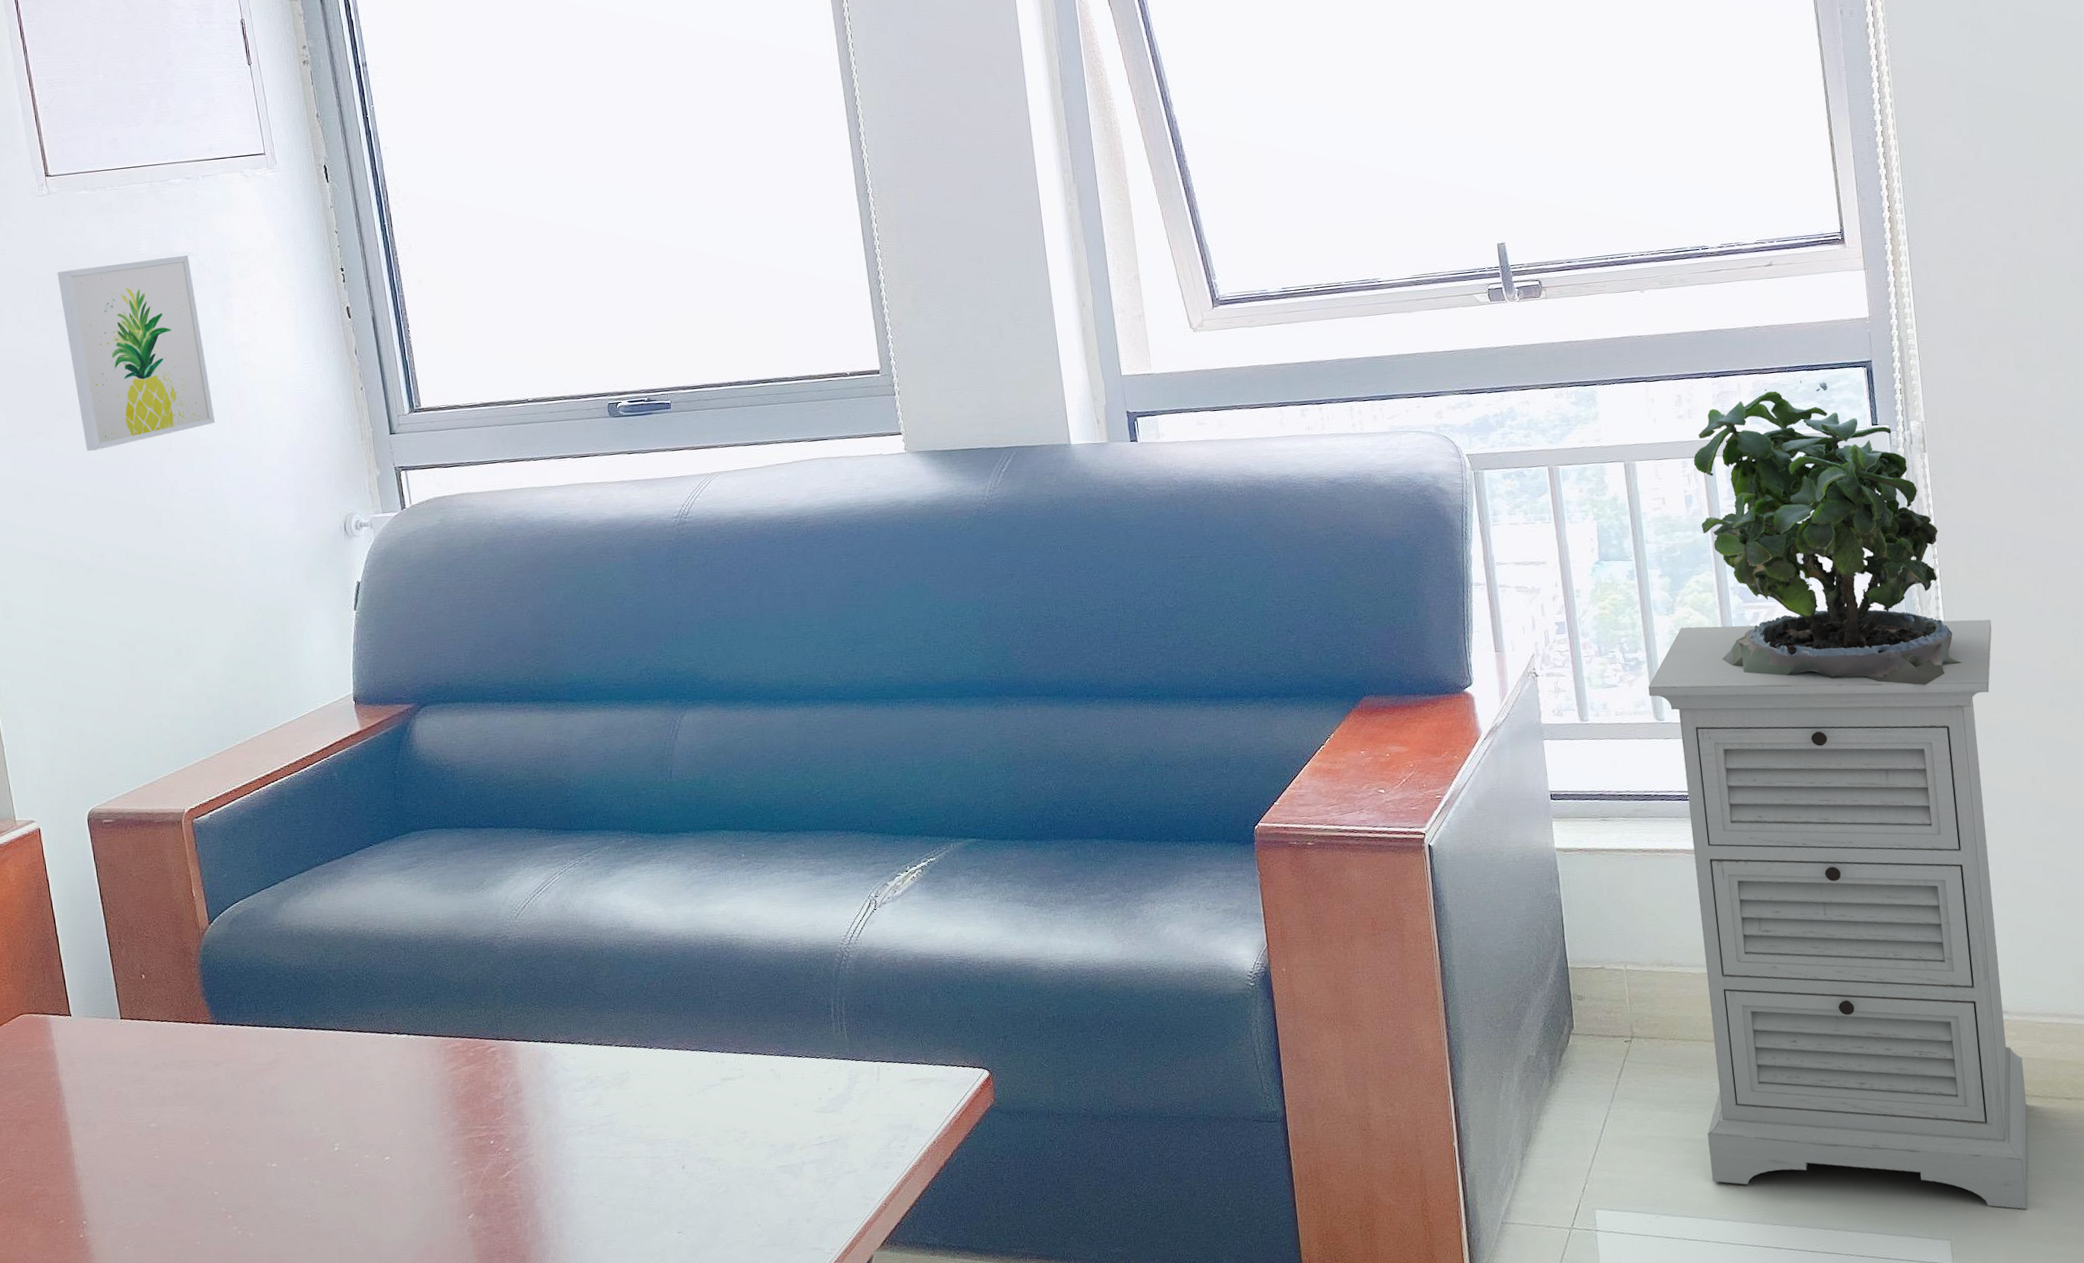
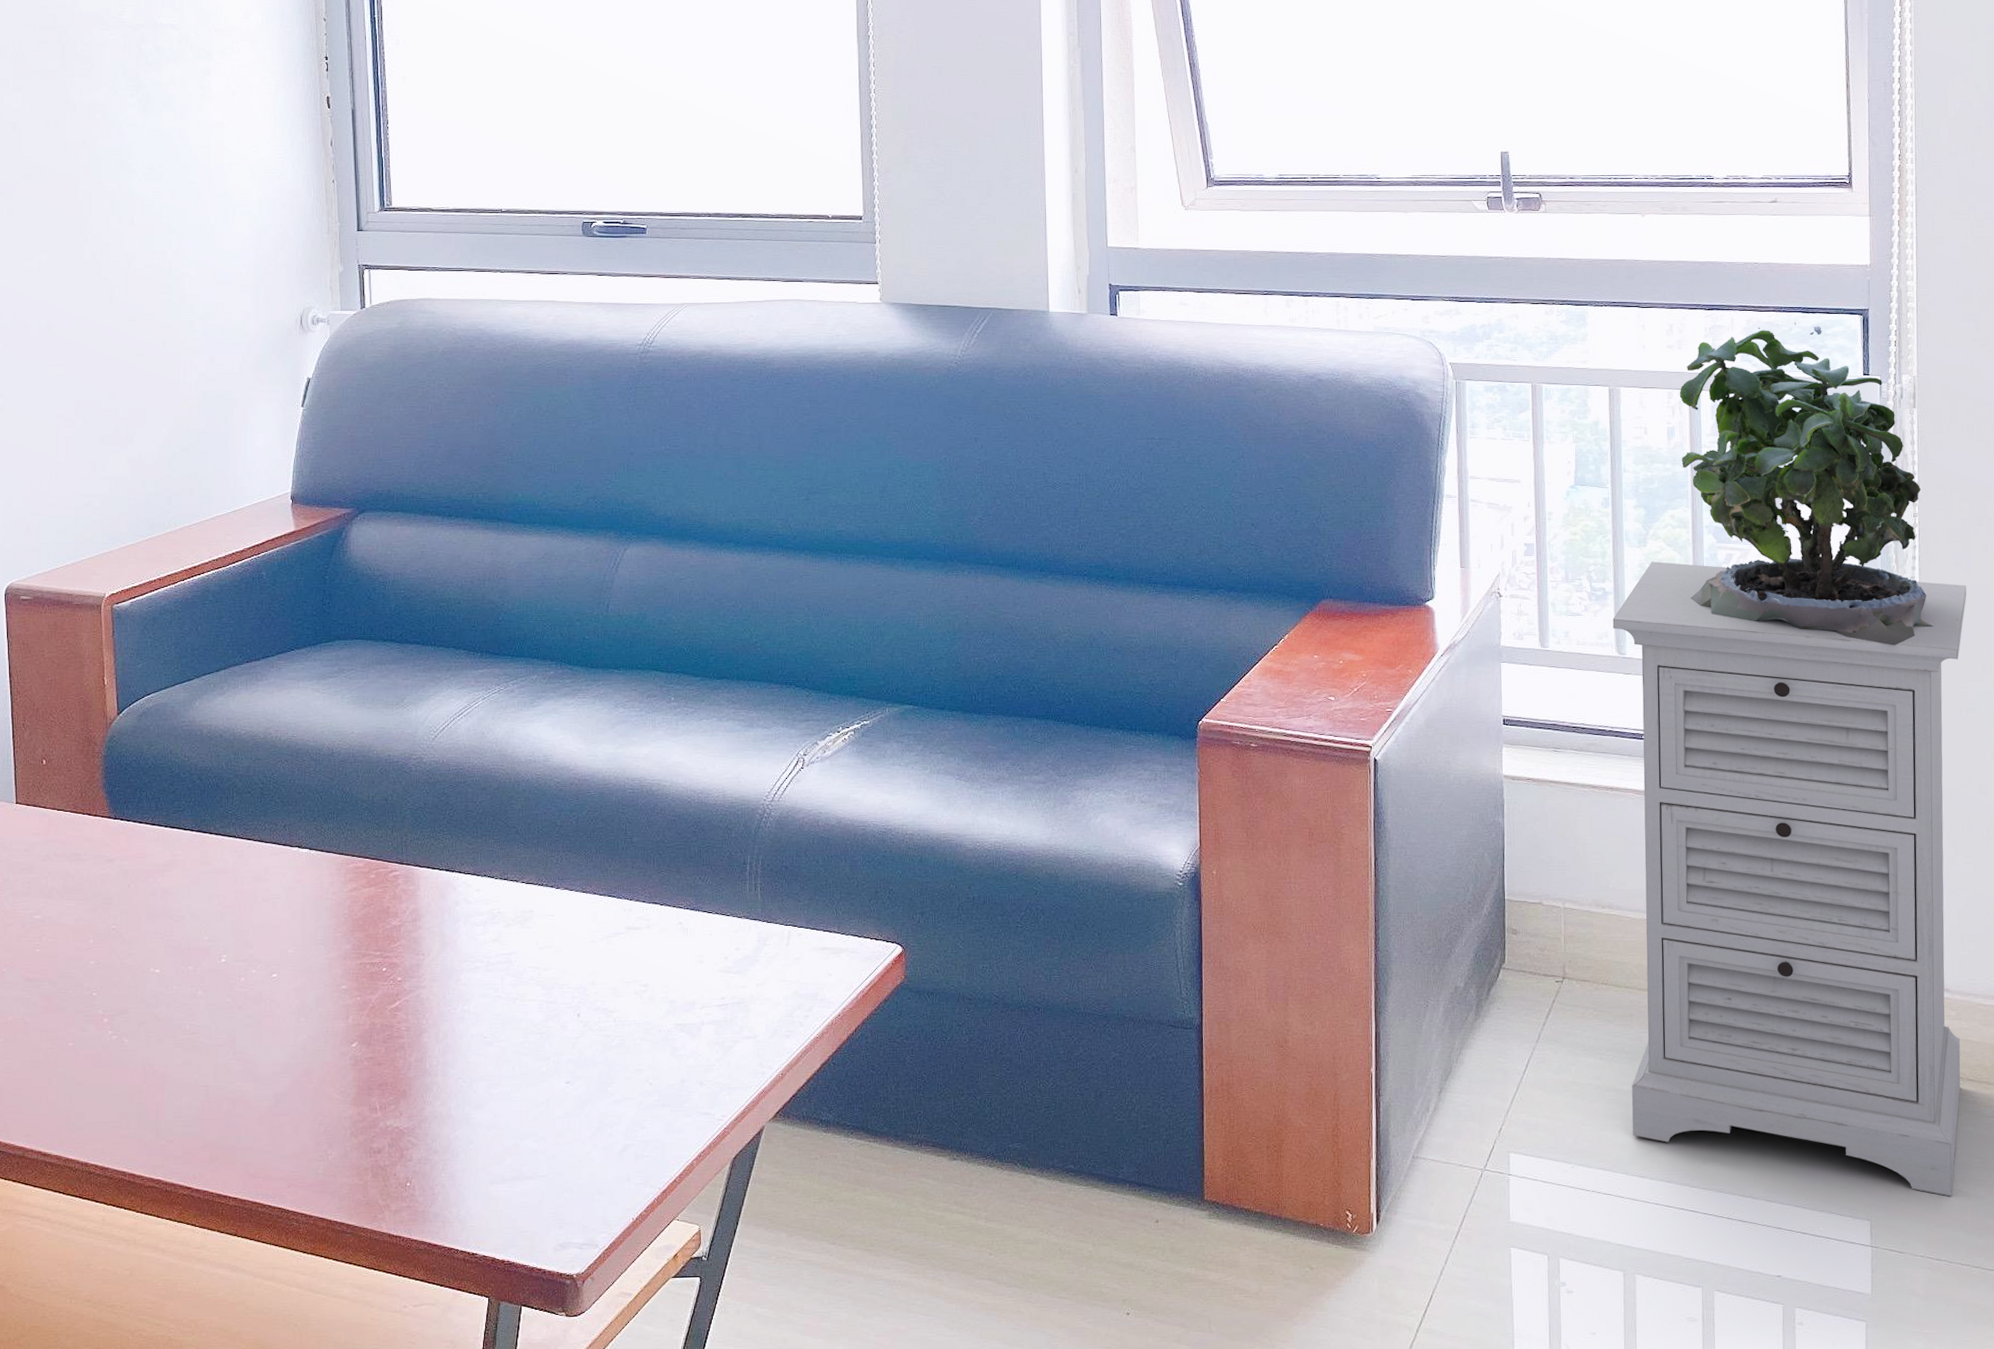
wall art: present [57,255,215,451] -> none [36,27,180,216]

